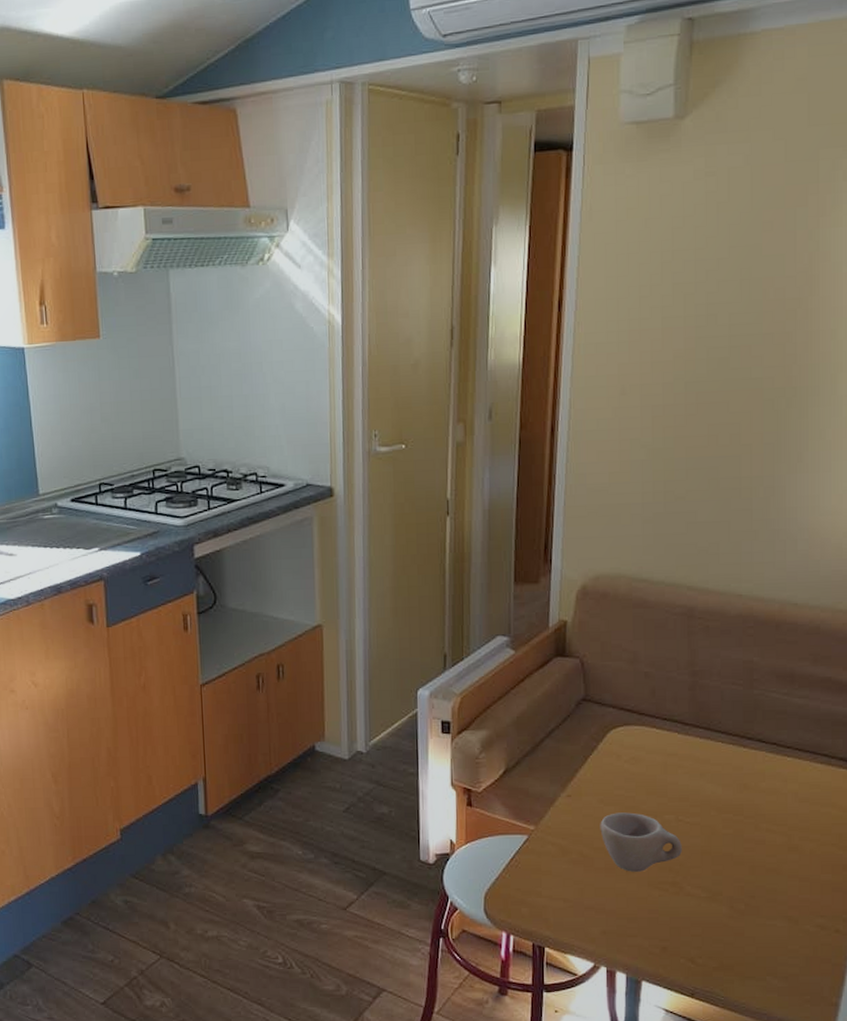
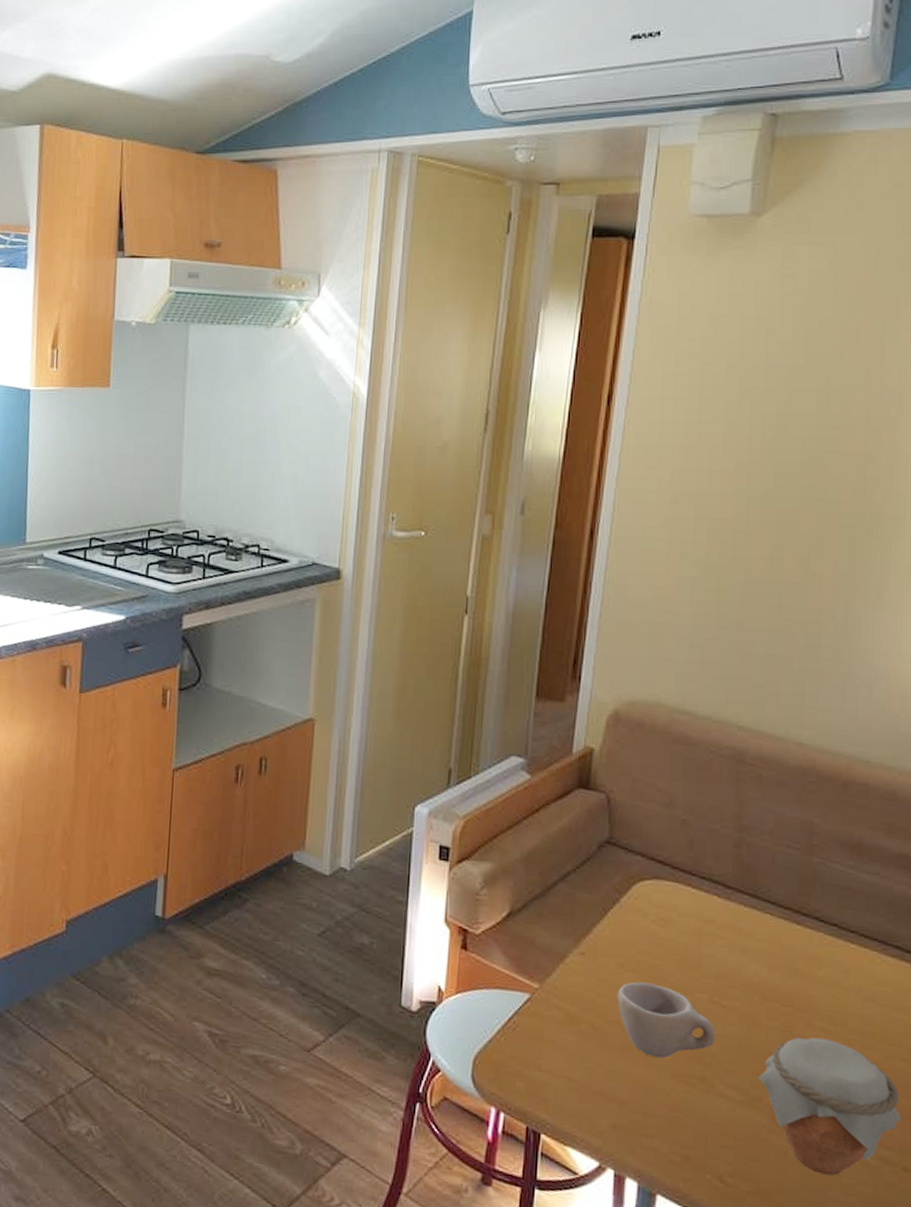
jar: none [718,837,833,945] -> present [759,1037,902,1176]

